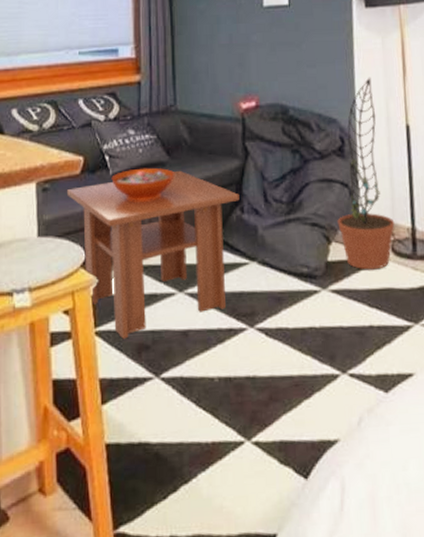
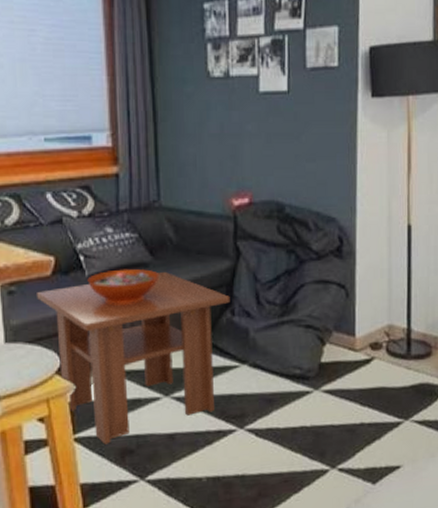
decorative plant: present [337,77,395,270] -> none [333,173,391,370]

